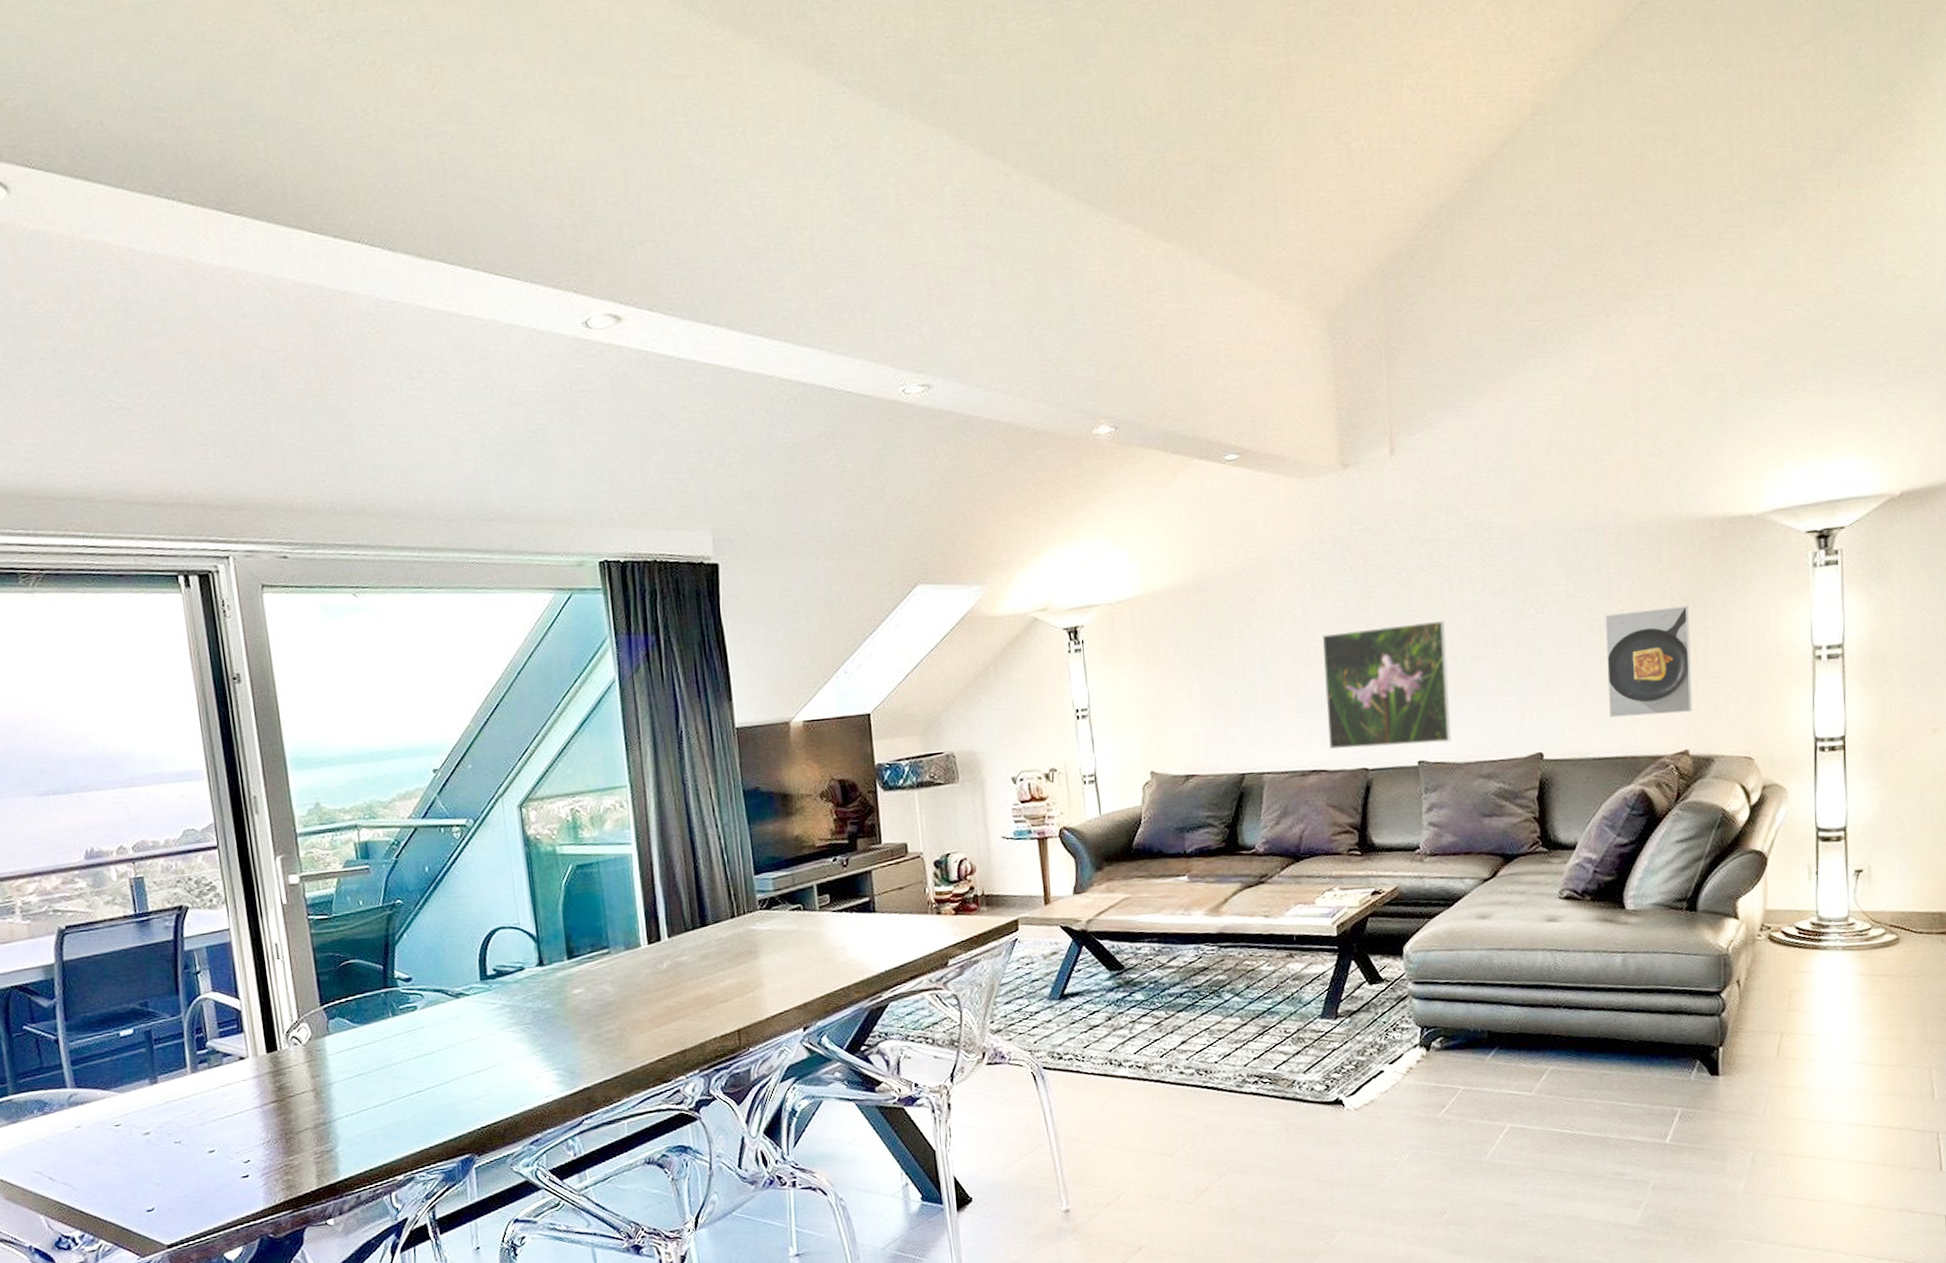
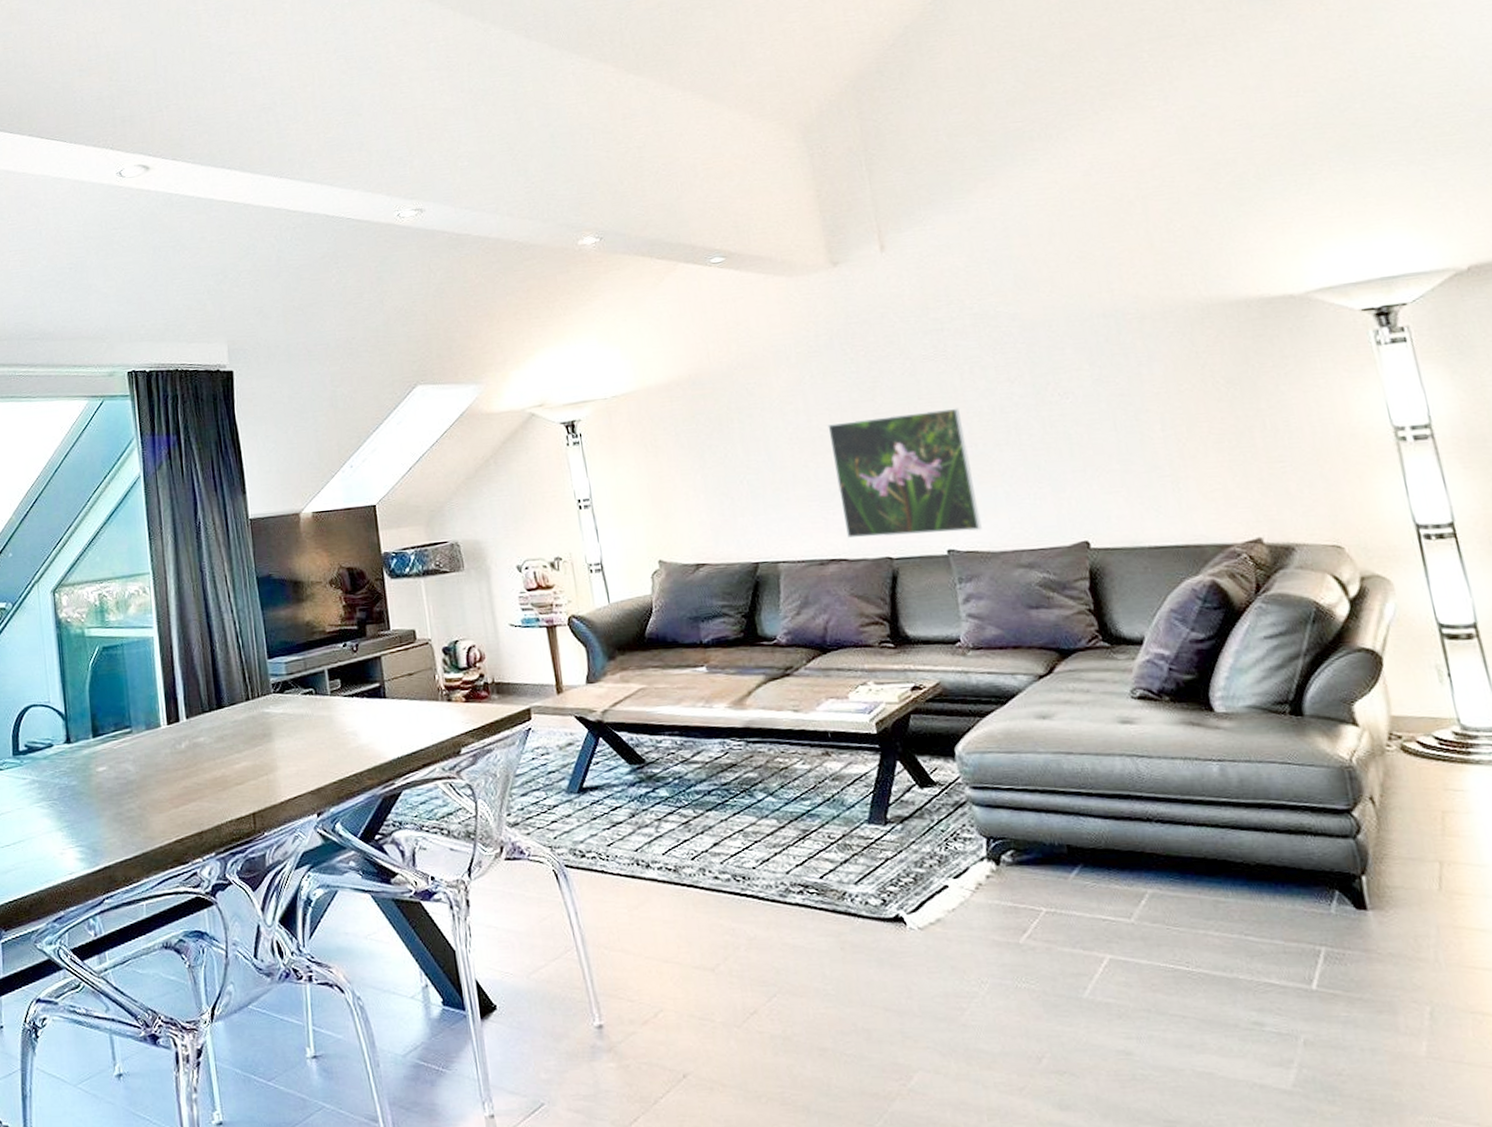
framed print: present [1605,606,1693,718] -> none [1139,388,1260,504]

